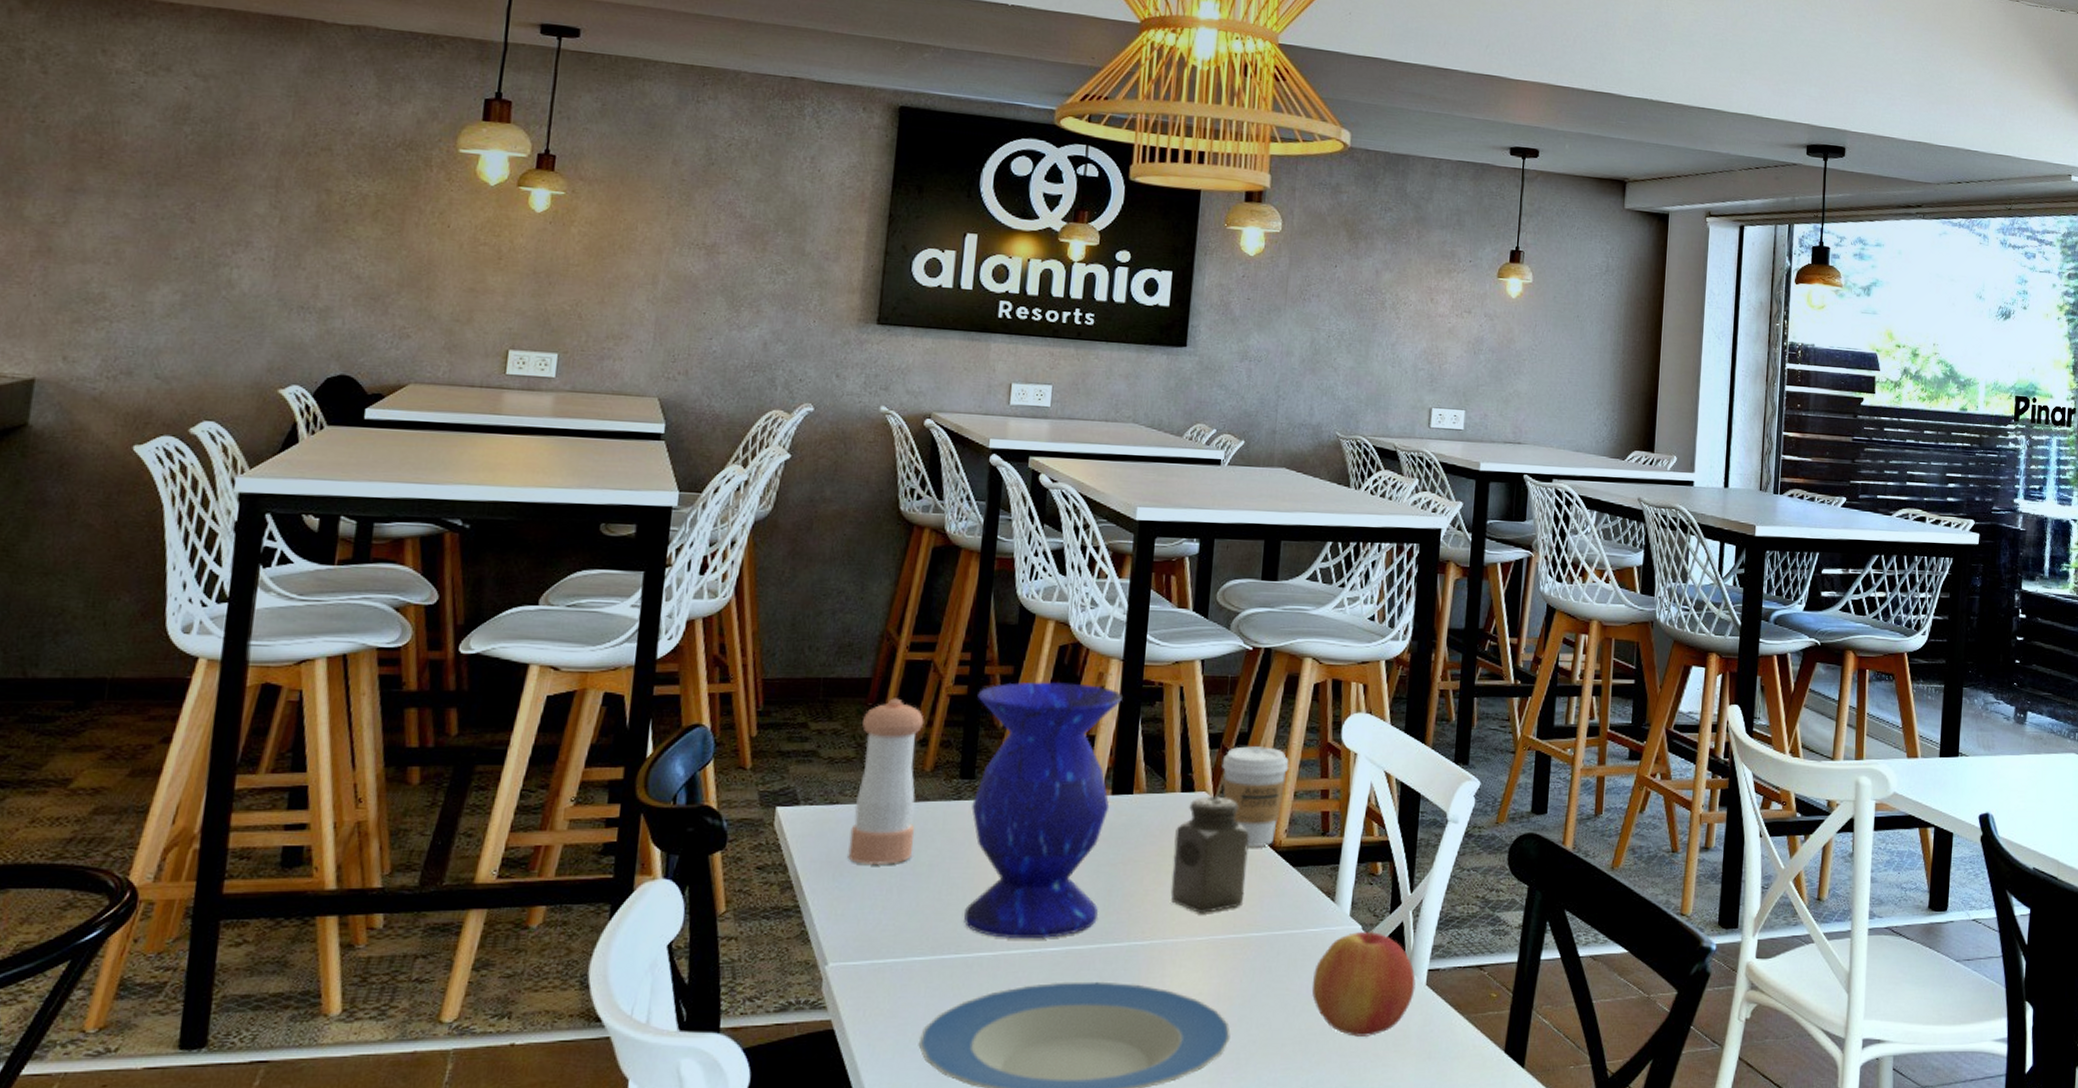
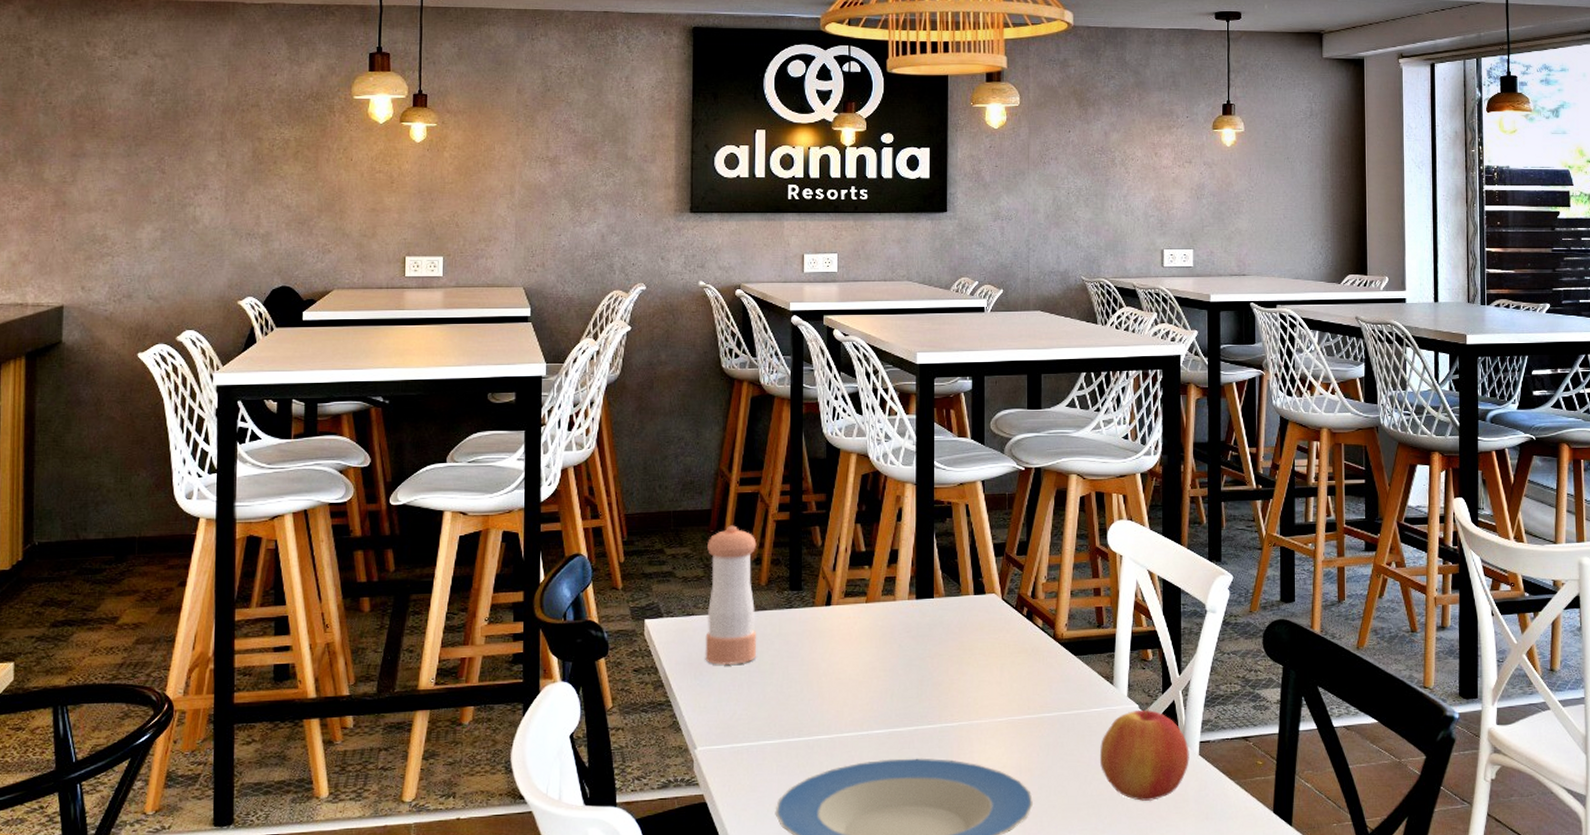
vase: present [964,682,1122,939] -> none [798,506,918,724]
salt shaker: present [1170,796,1249,913] -> none [972,597,1035,698]
coffee cup: present [1222,746,1289,848] -> none [1007,553,1064,640]

